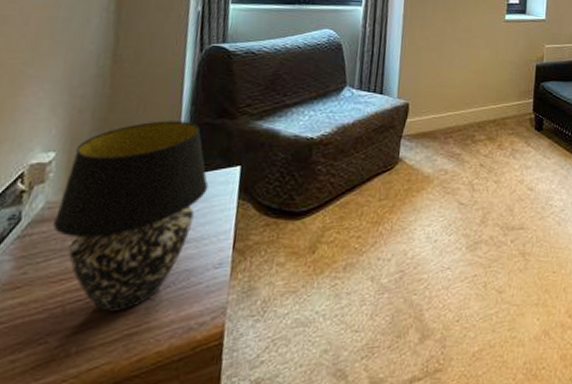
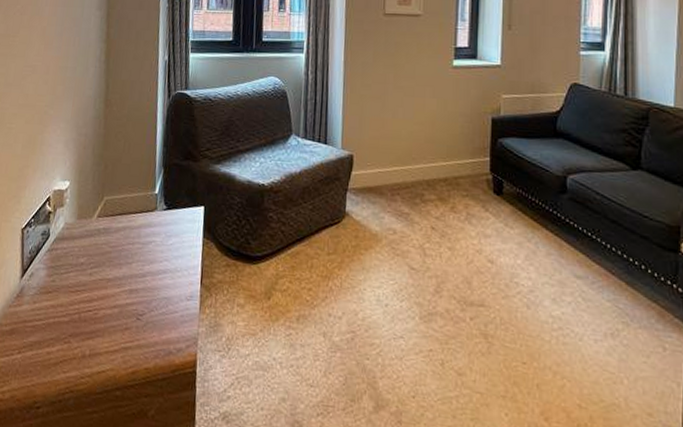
table lamp: present [53,121,209,312] -> none [70,159,179,326]

